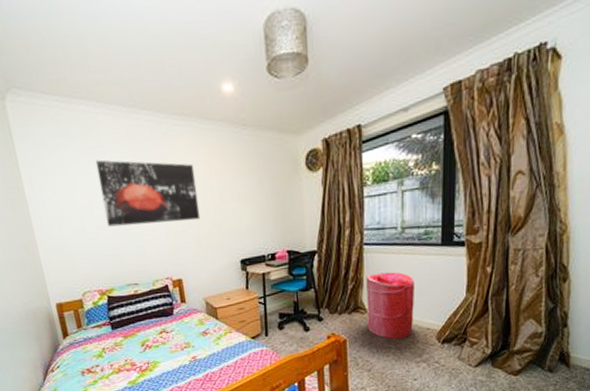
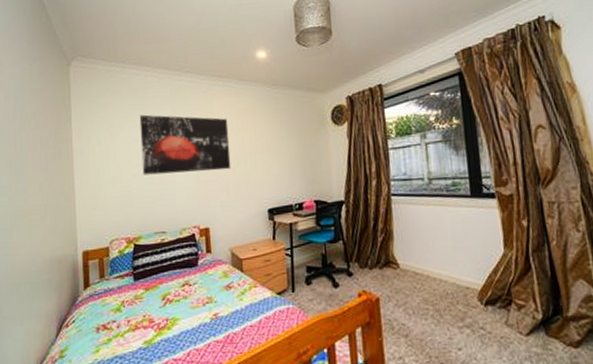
laundry hamper: present [366,272,414,339] -> none [396,224,451,299]

